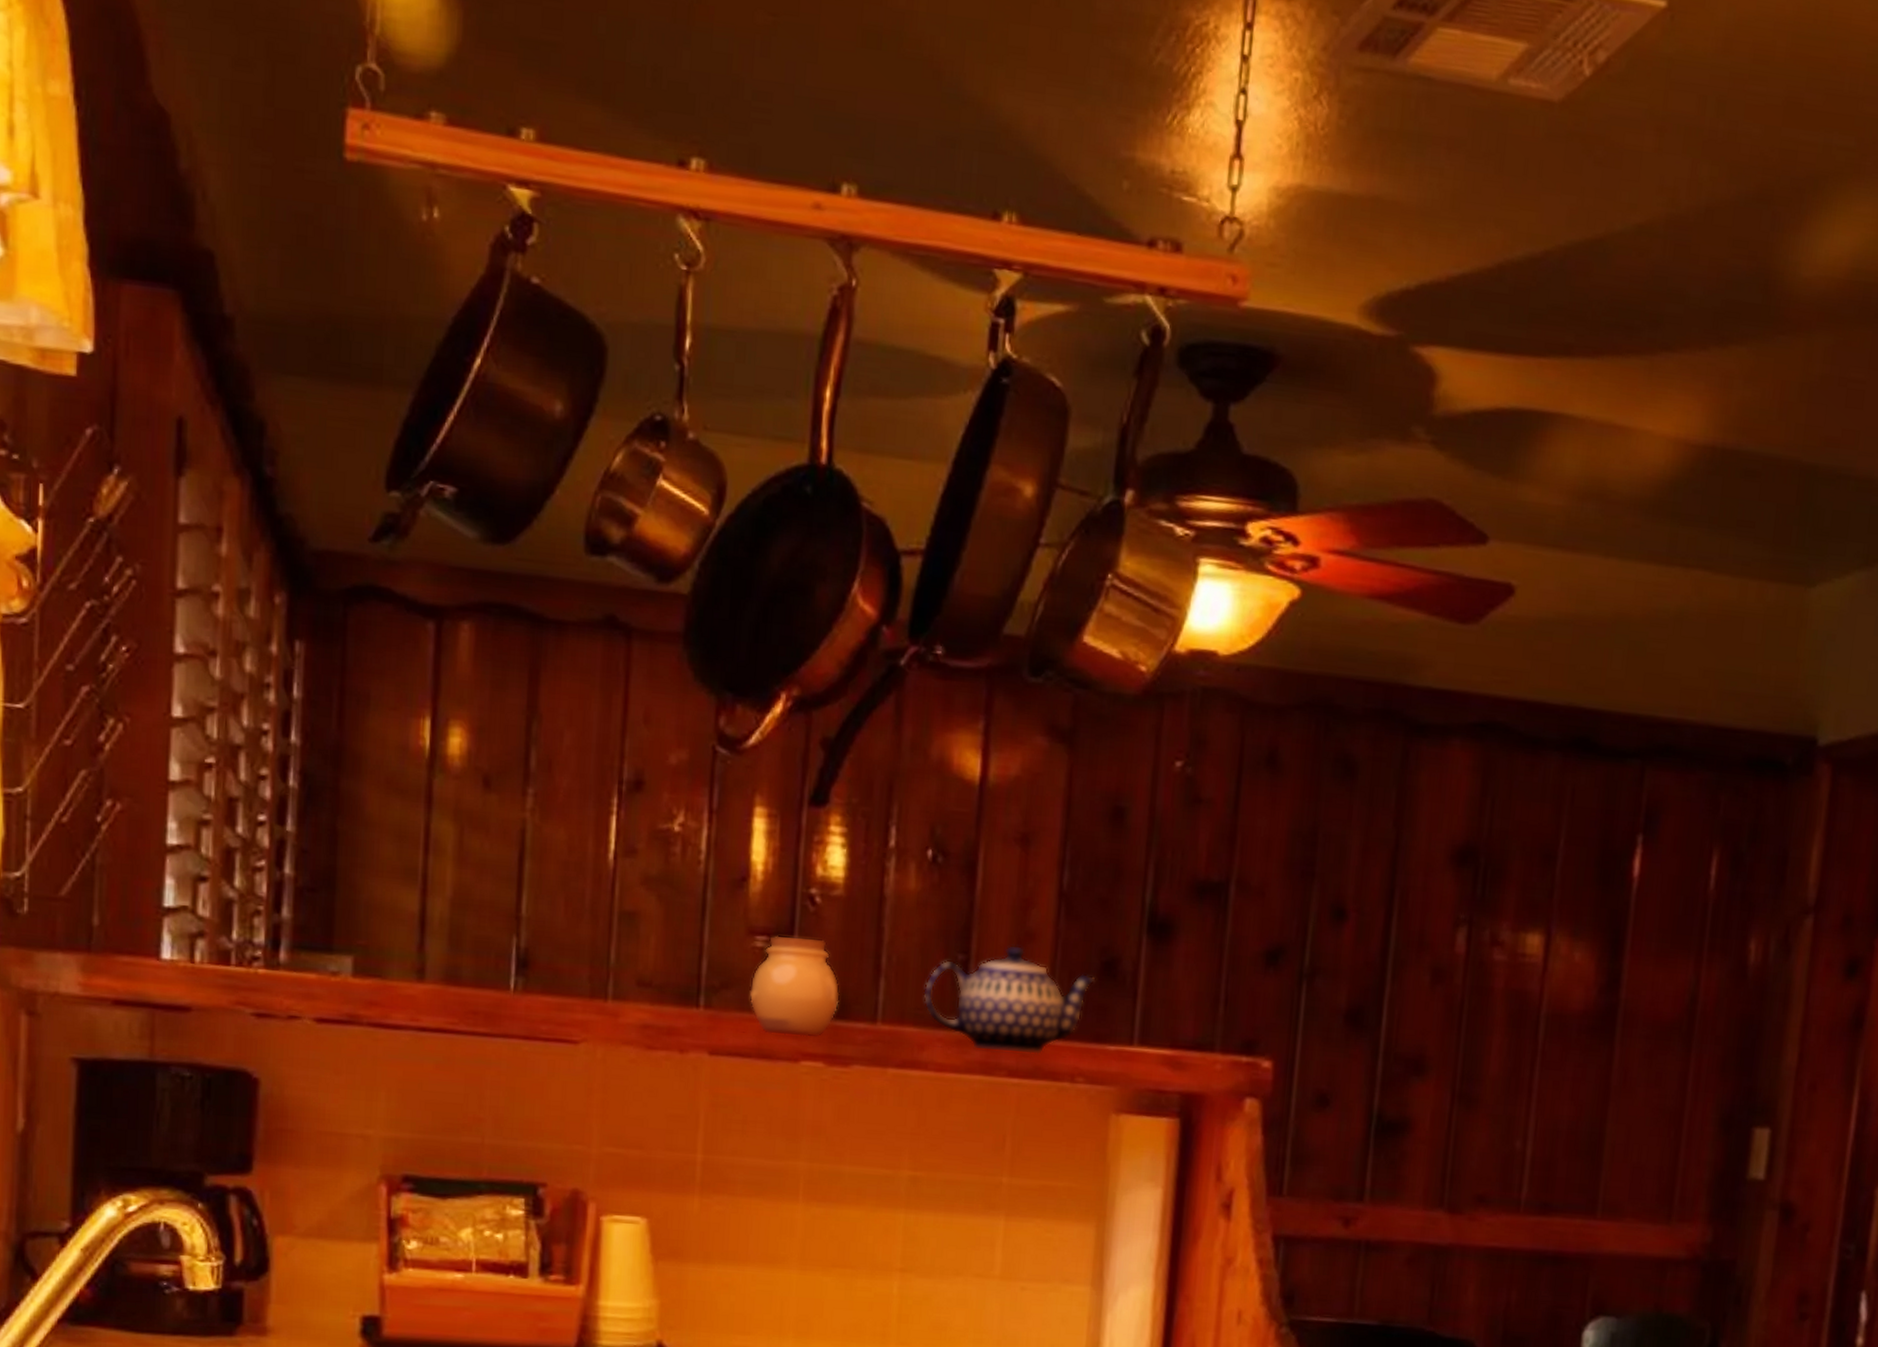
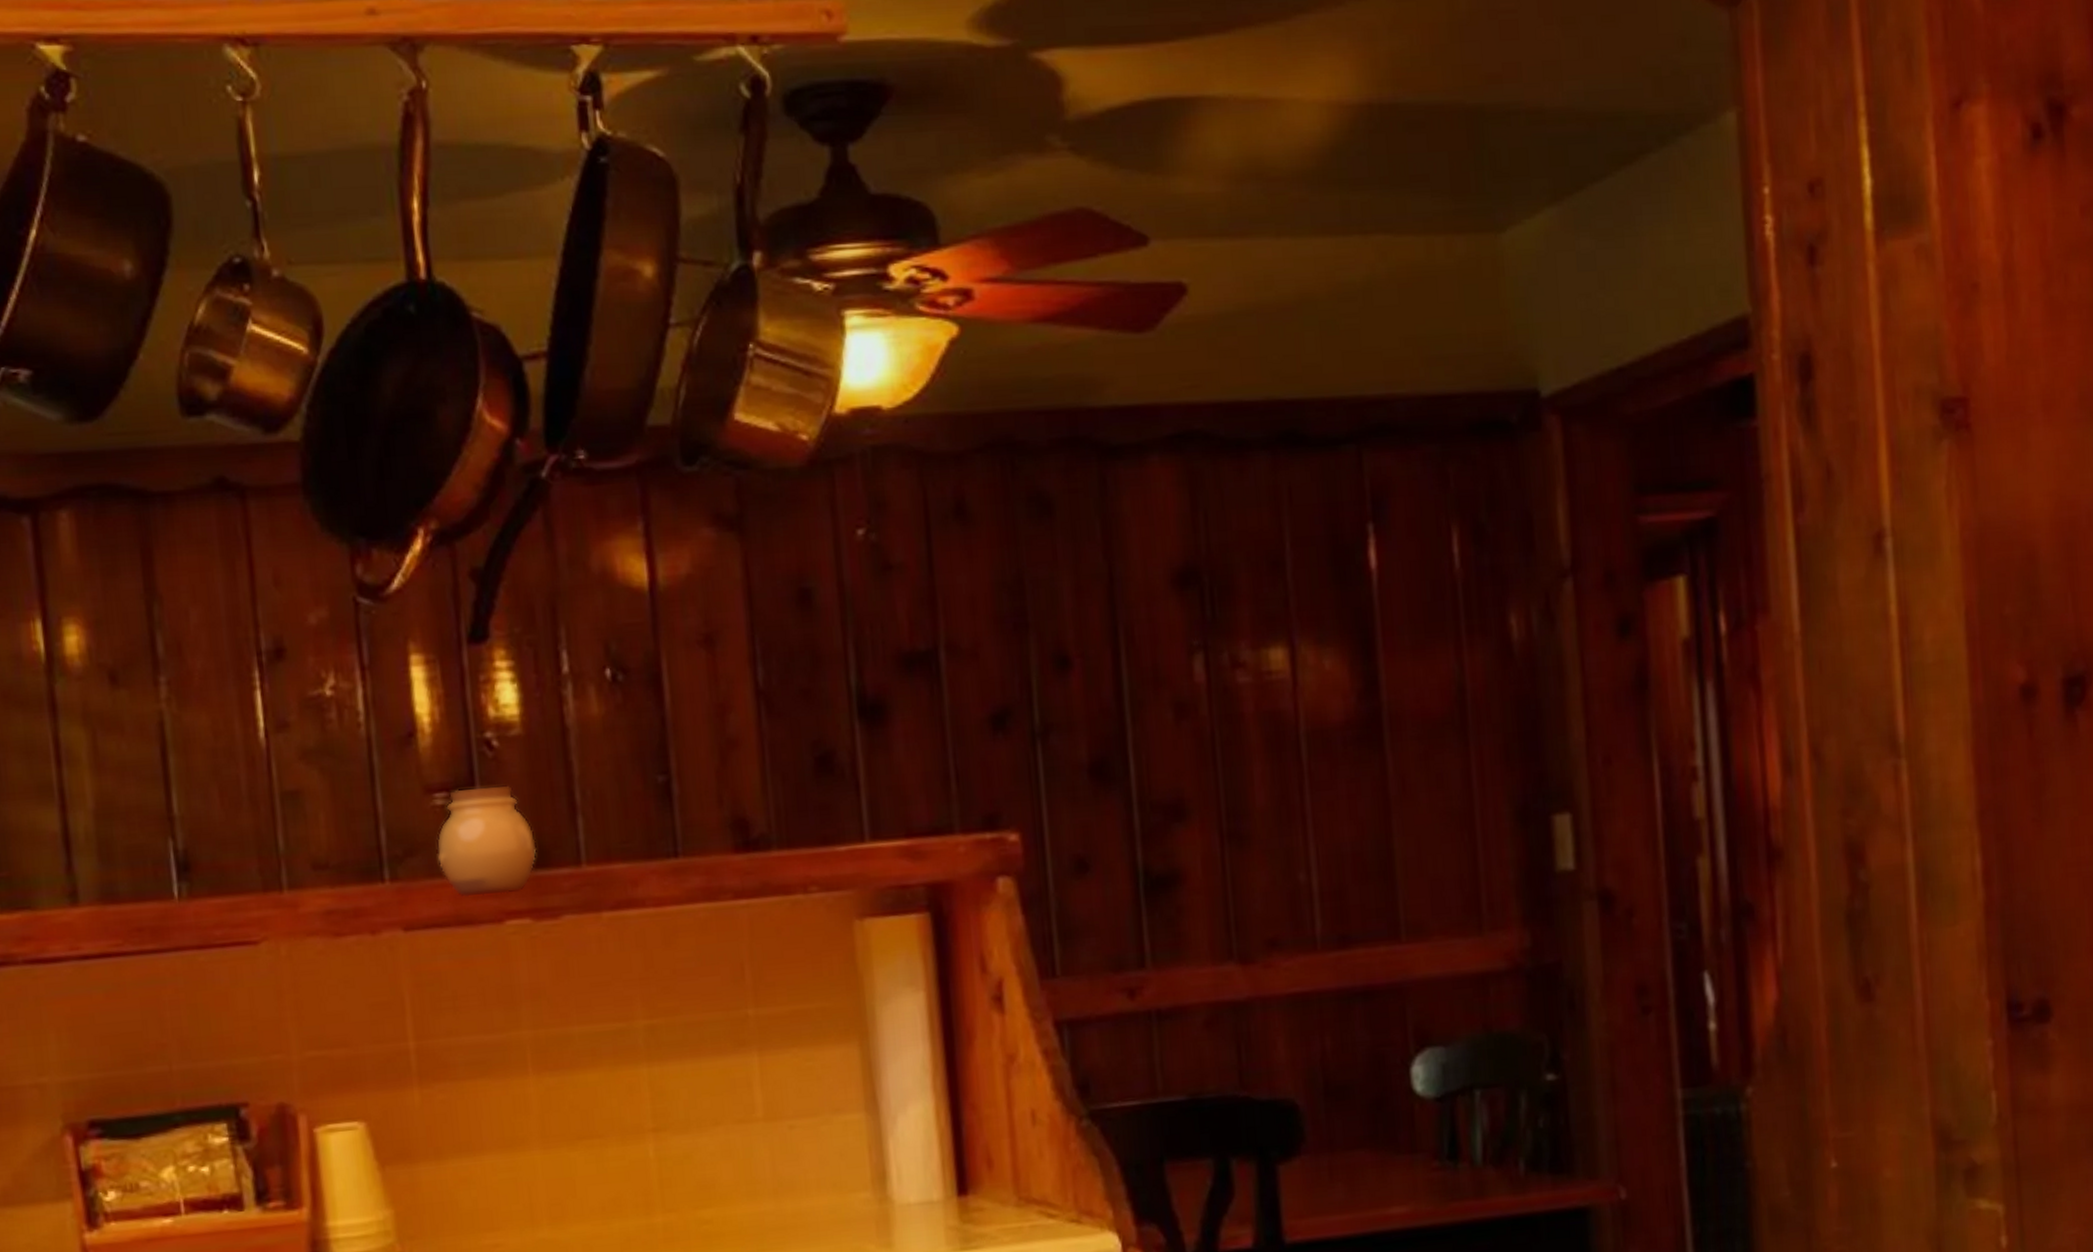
teapot: present [923,944,1095,1055] -> none [626,755,811,876]

